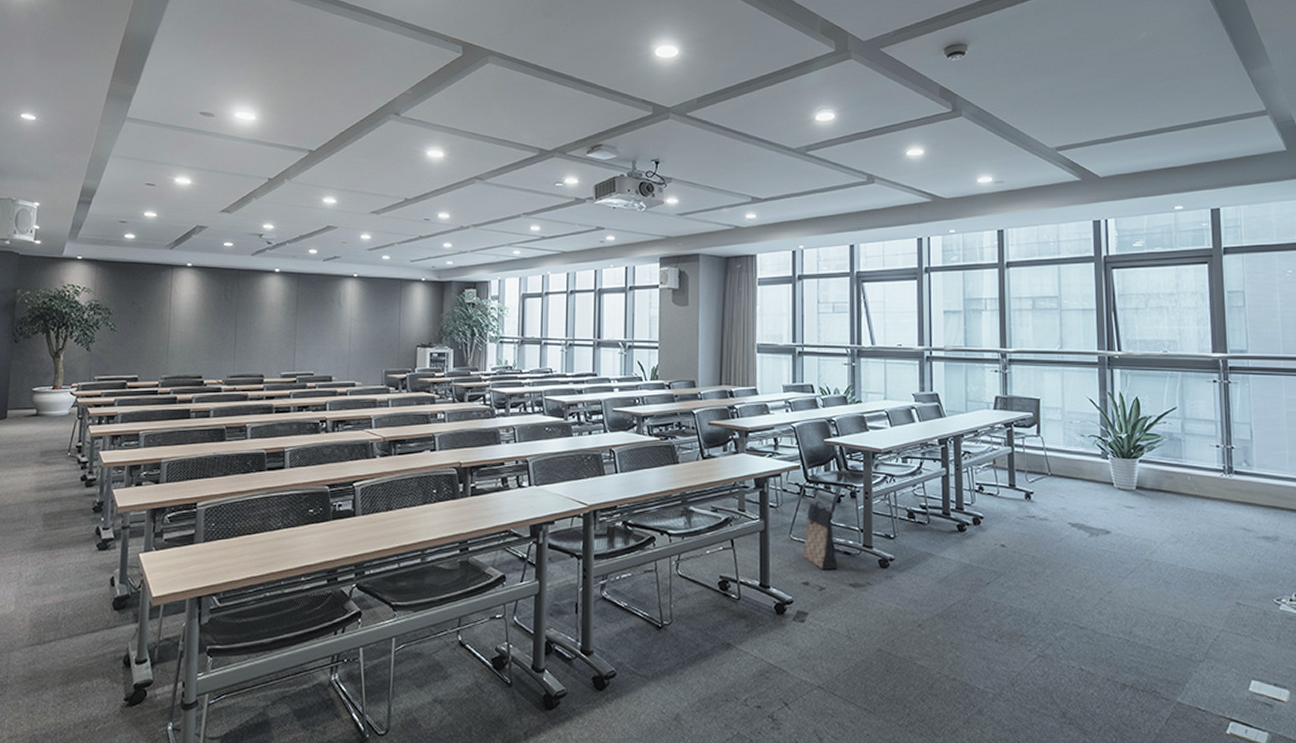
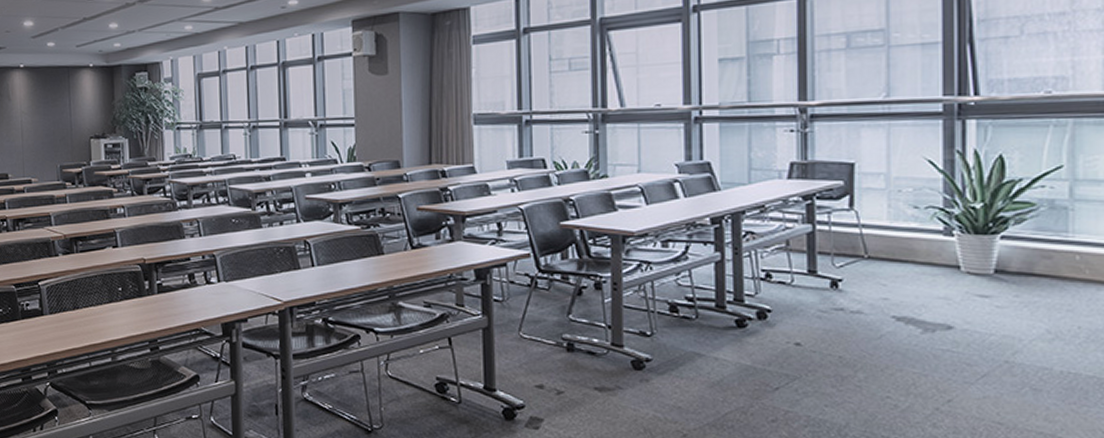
bag: present [802,500,838,569] -> none [535,293,579,371]

